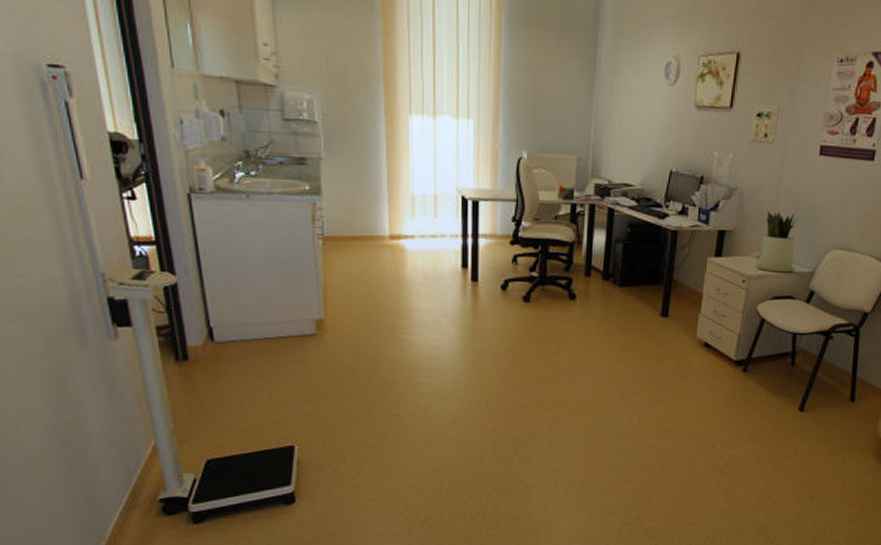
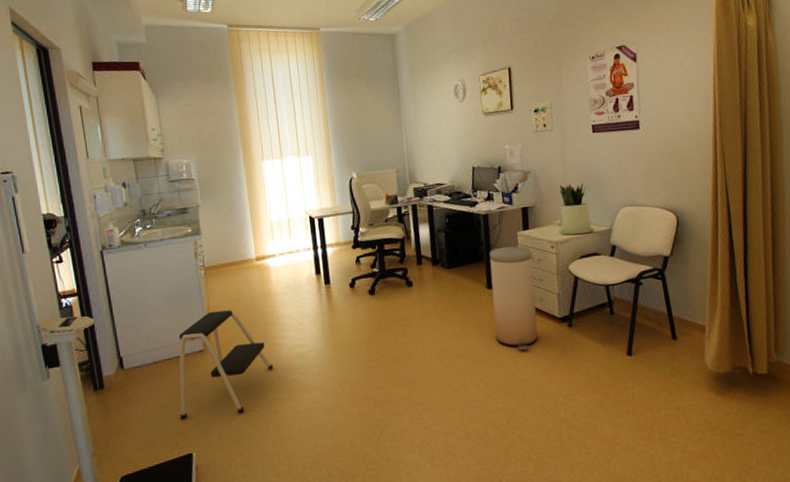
step stool: none [282,290,399,411] -> present [178,310,273,420]
pedal bin: none [660,271,720,389] -> present [489,246,538,351]

